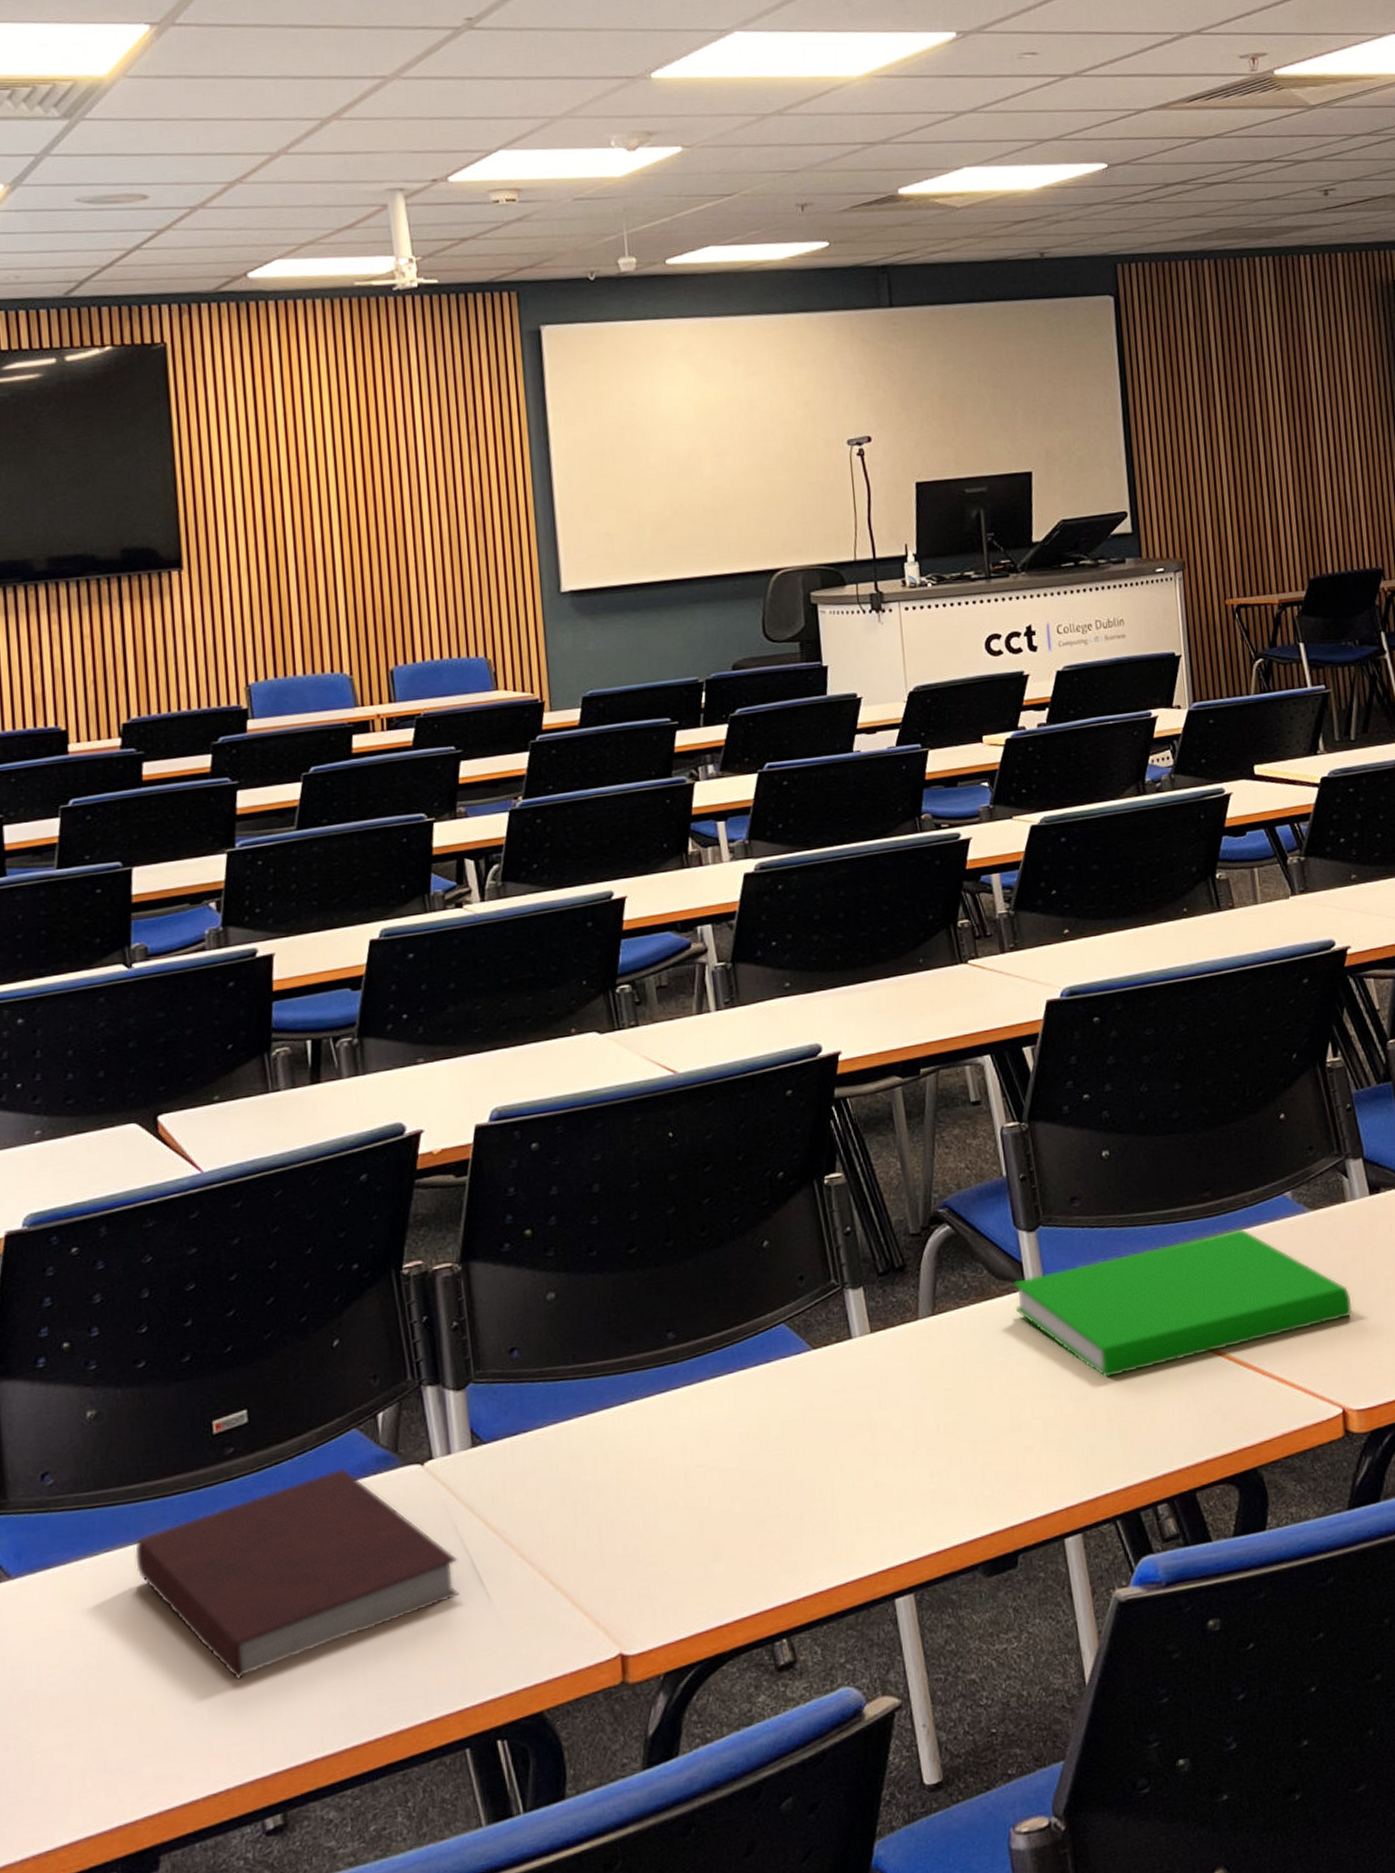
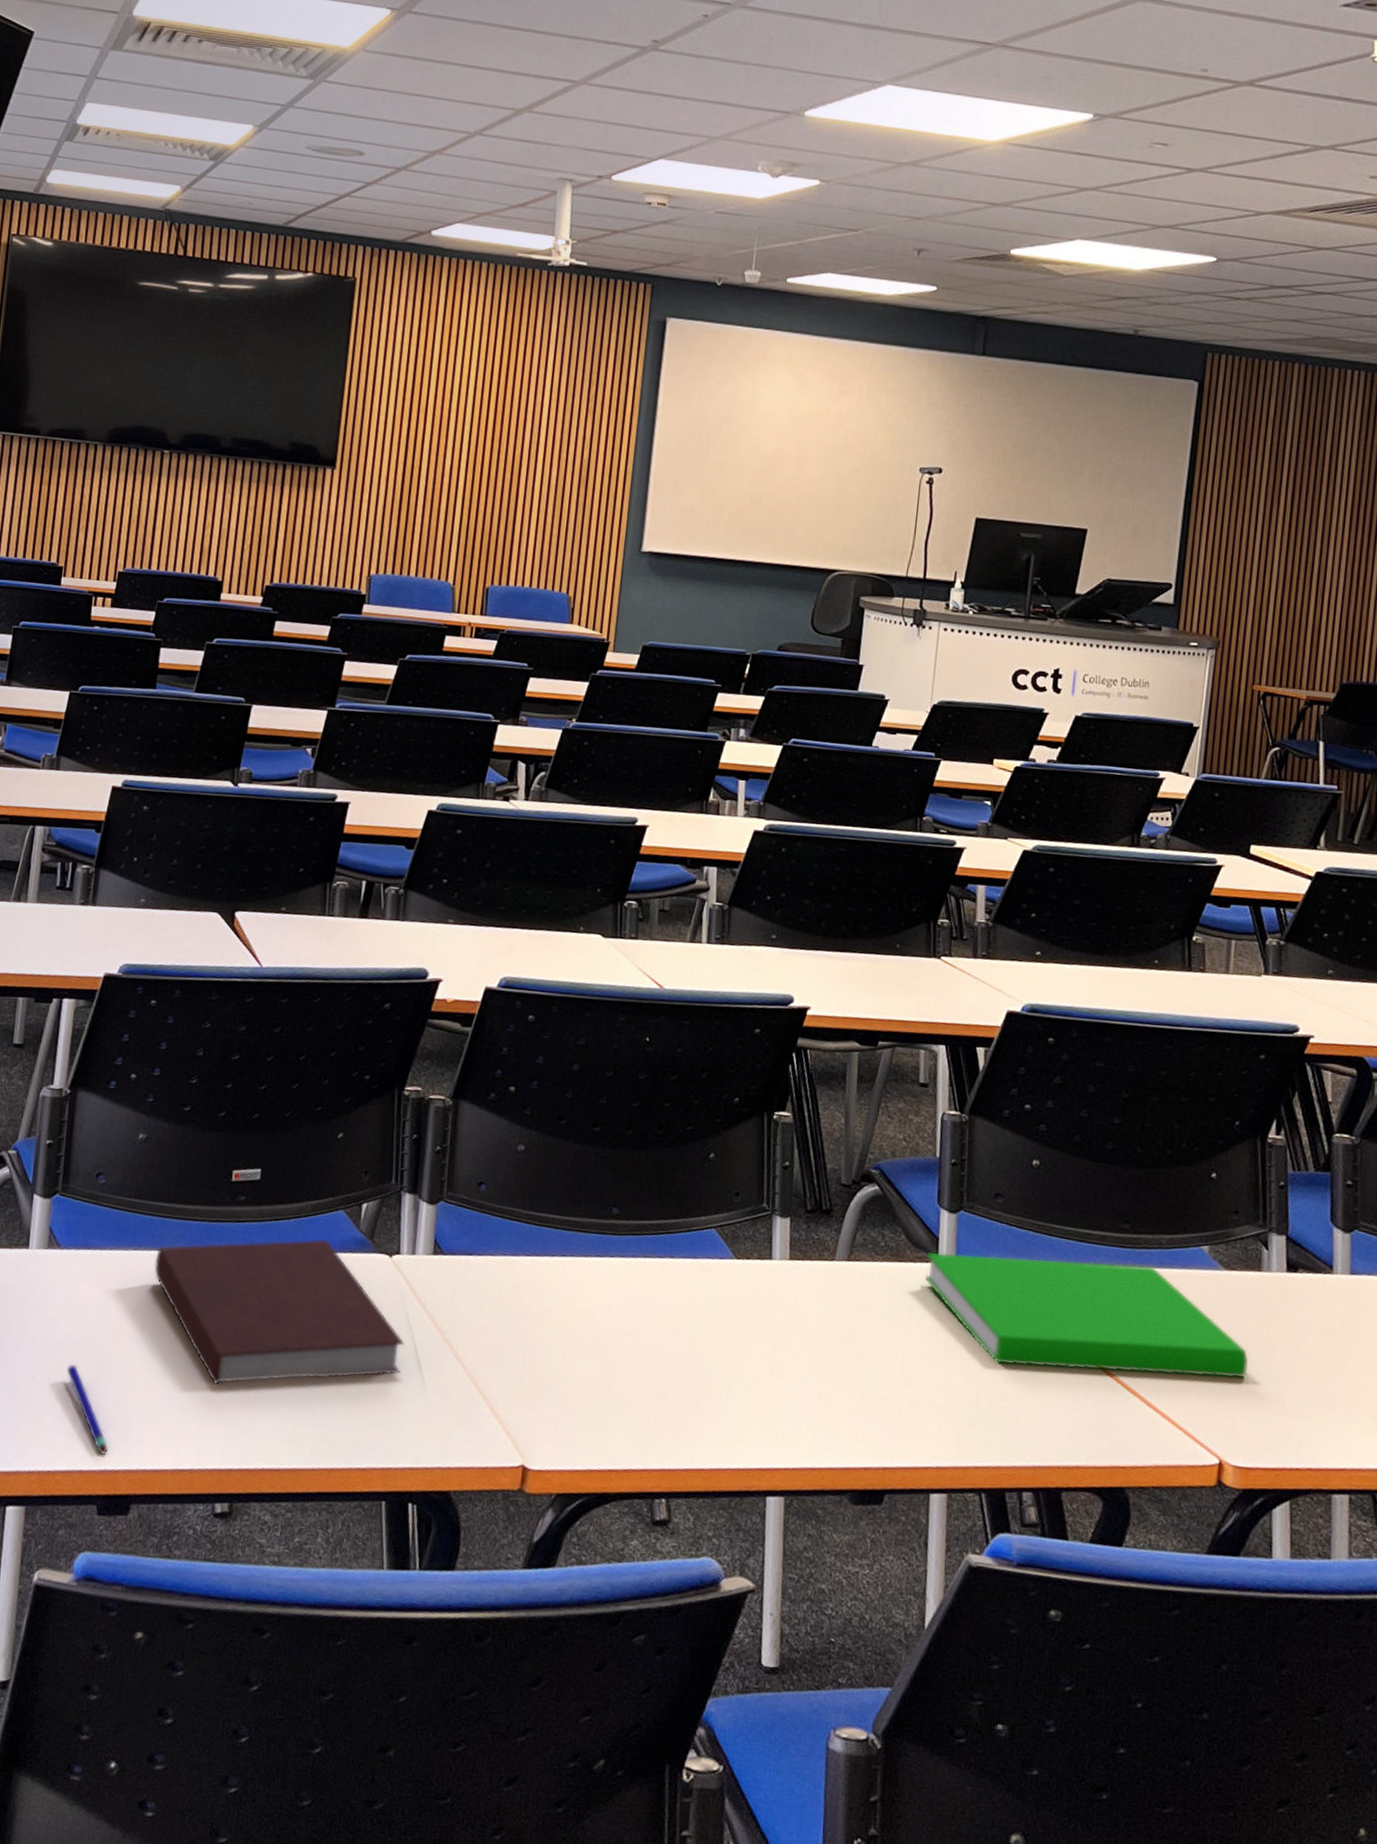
pen: none [46,1713,119,1809] -> present [66,1364,108,1455]

